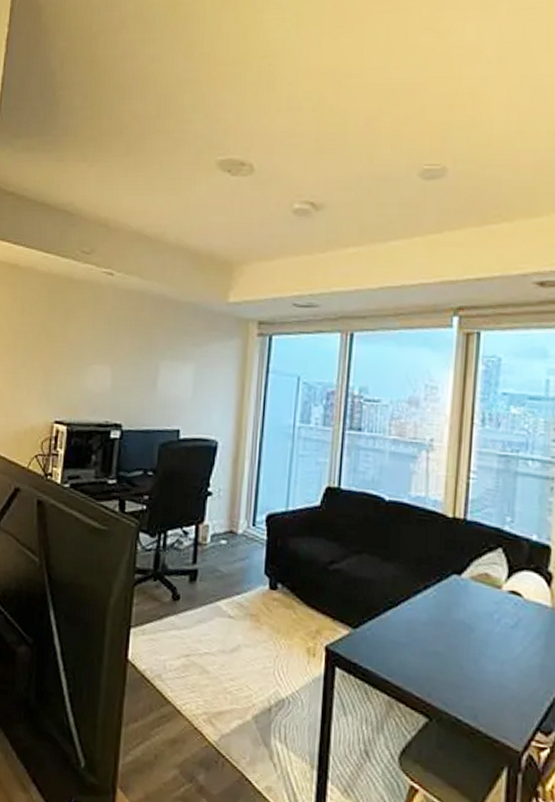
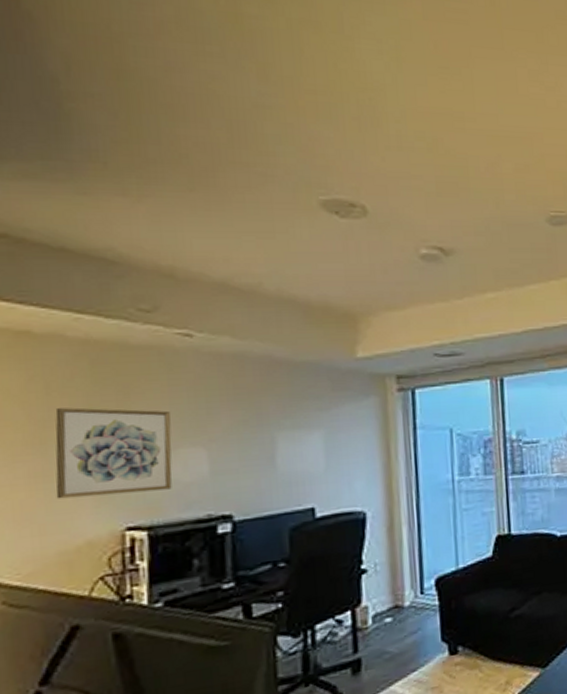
wall art: none [18,324,91,396] -> present [55,407,172,499]

